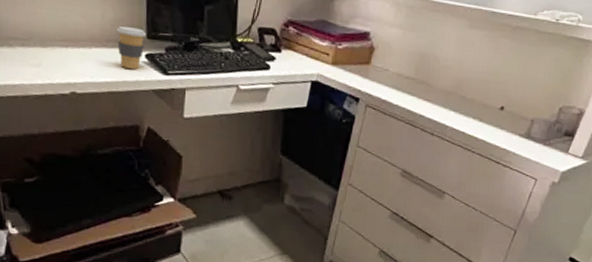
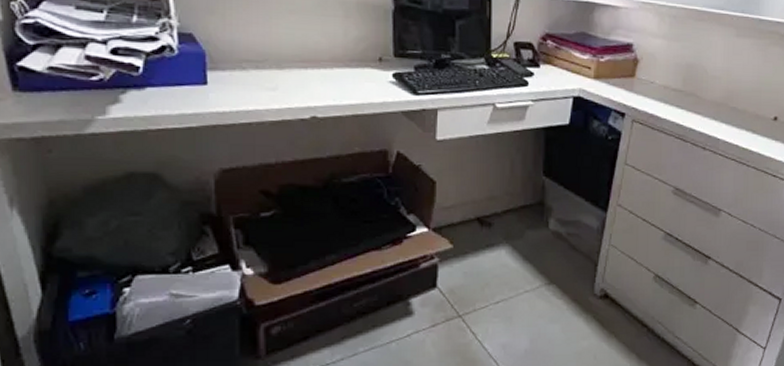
coffee cup: present [116,25,146,69] -> none [360,44,393,90]

